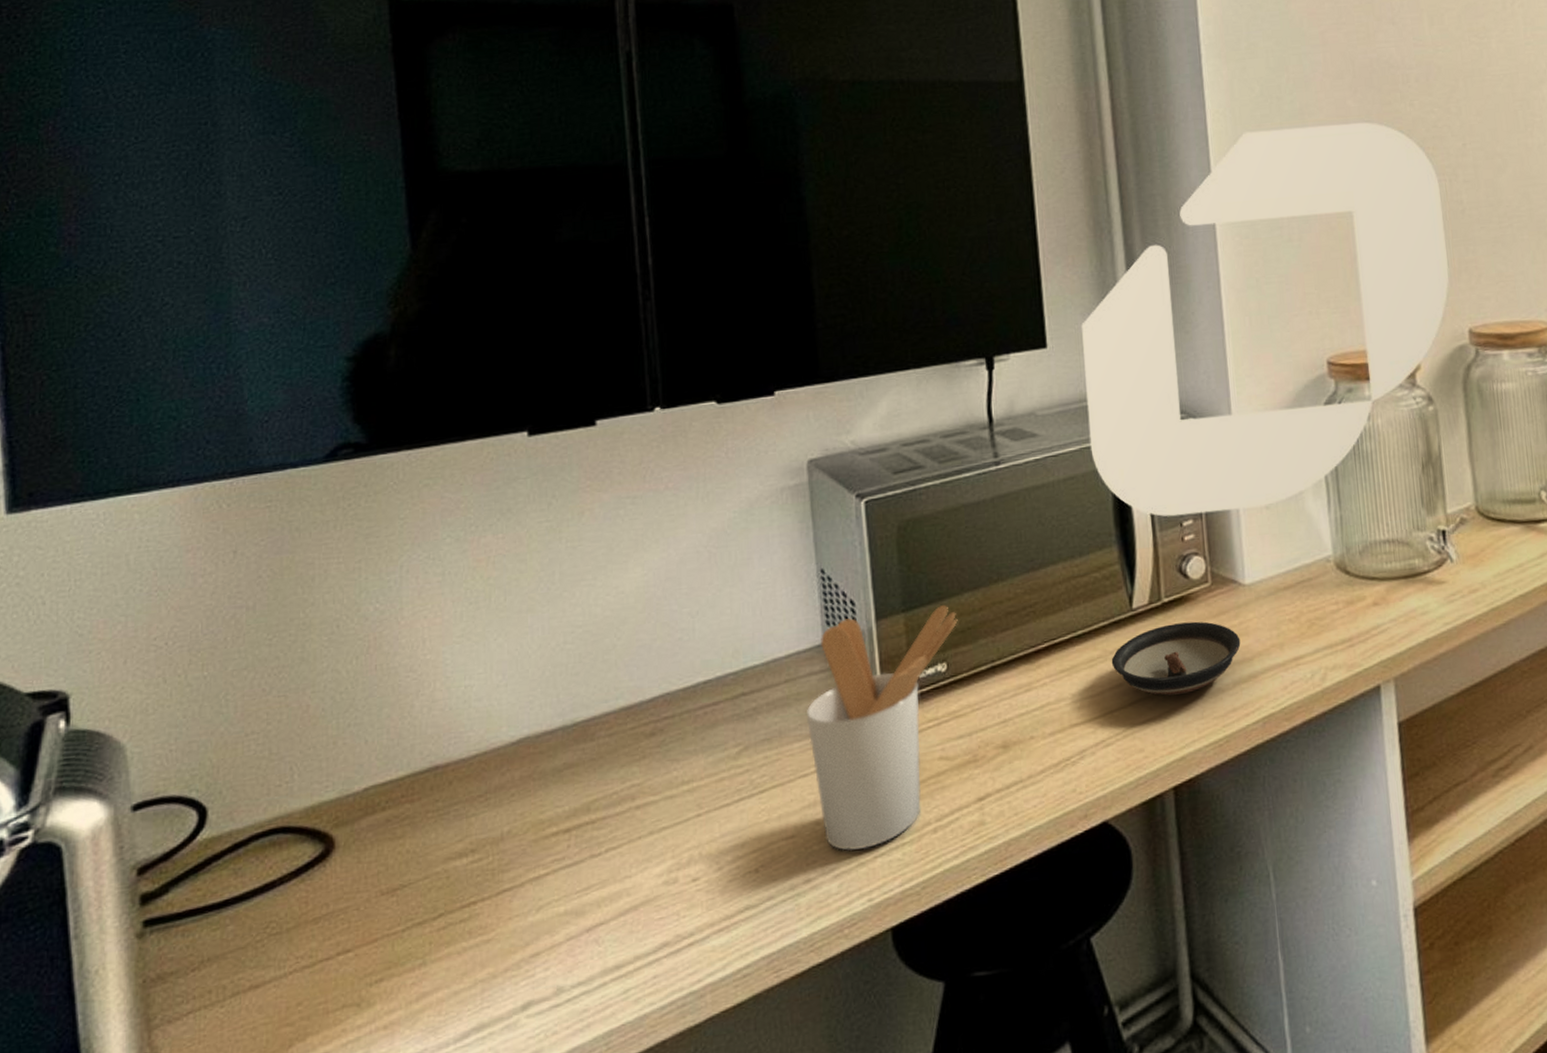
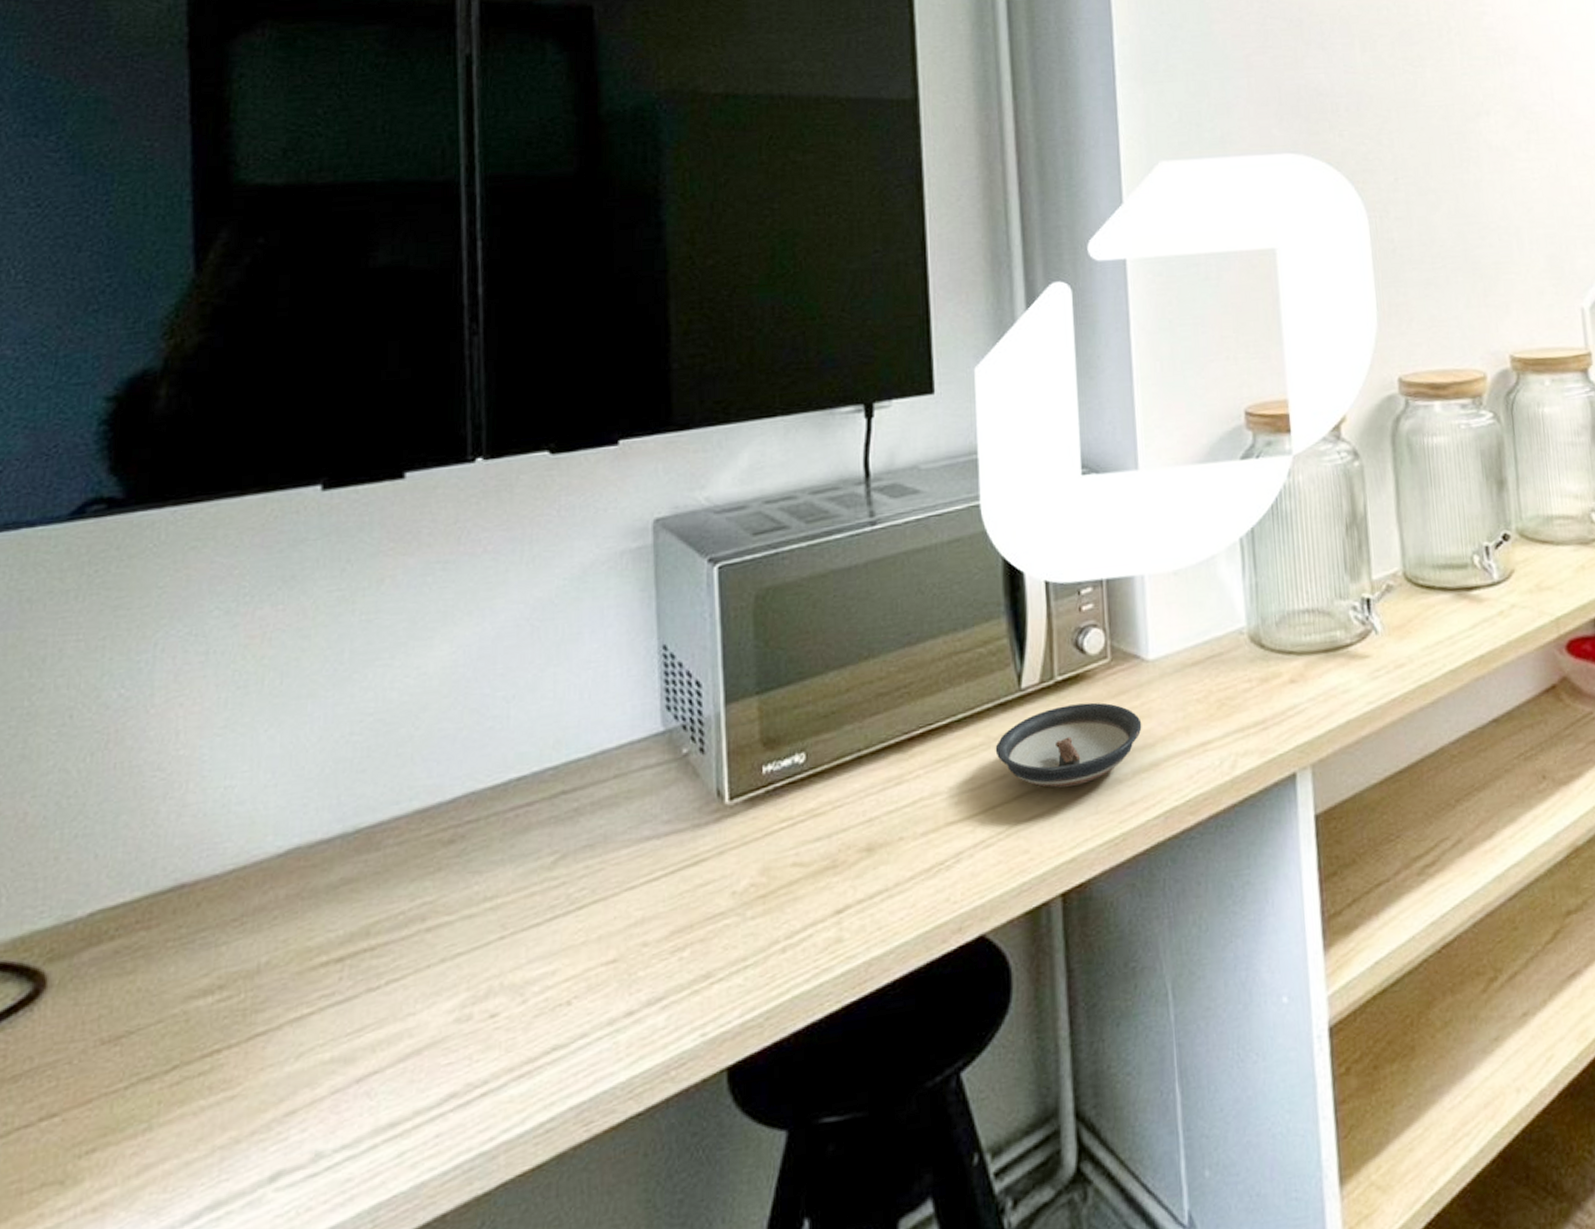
utensil holder: present [807,605,958,851] -> none [638,686,821,976]

